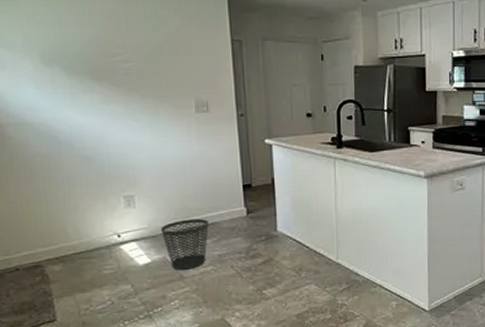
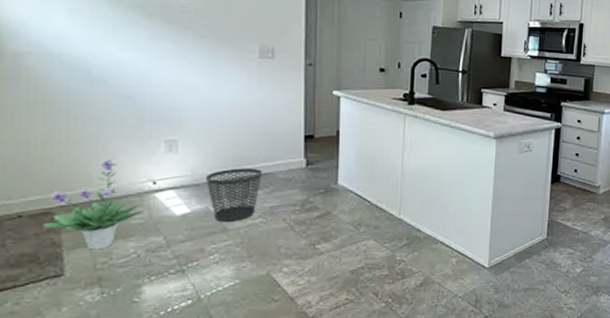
potted plant: none [35,215,113,298] -> present [43,158,144,250]

